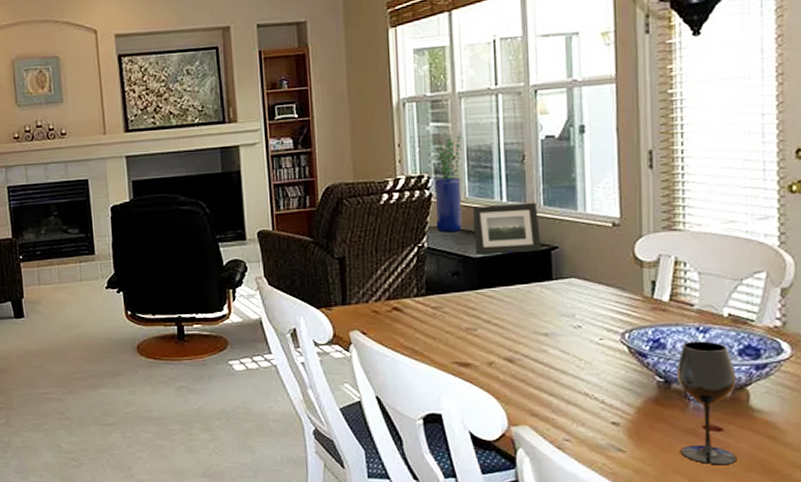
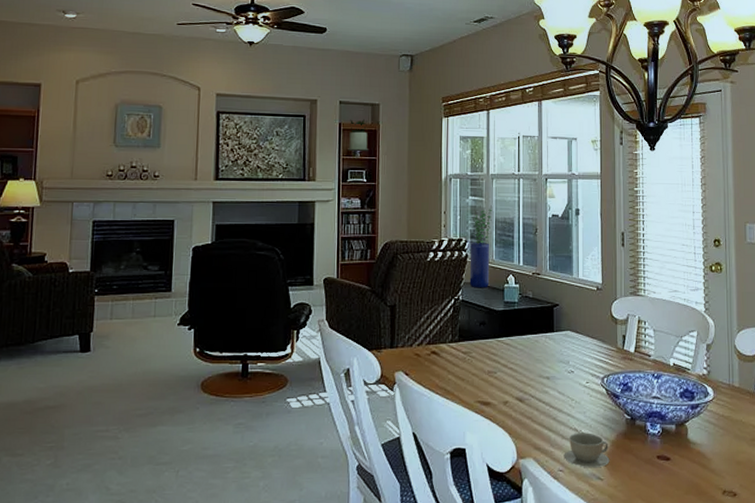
planter: none [272,43,297,84] -> present [348,119,369,152]
picture frame: present [472,202,542,255] -> none [497,267,547,308]
teacup: none [570,398,634,438] -> present [564,433,610,468]
wineglass: present [676,341,737,465] -> none [639,385,680,490]

